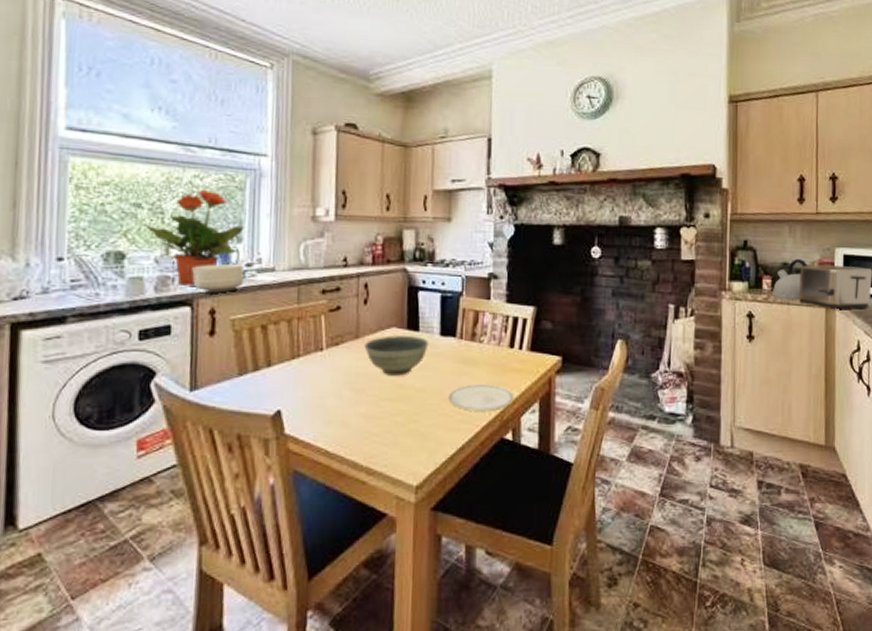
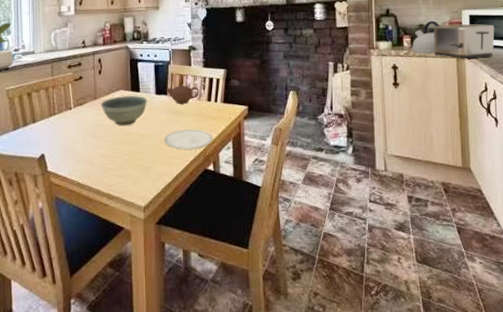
teapot: none [454,322,499,350] -> present [166,83,199,104]

